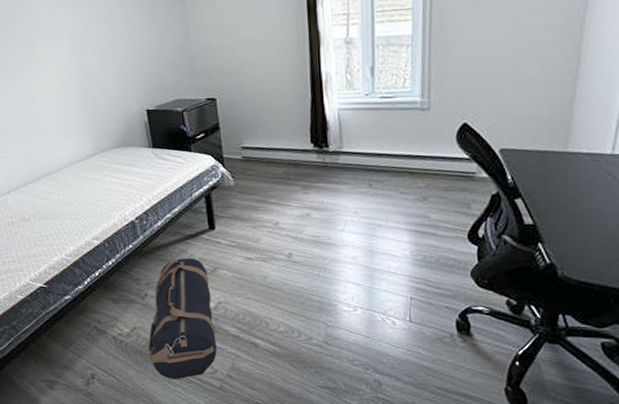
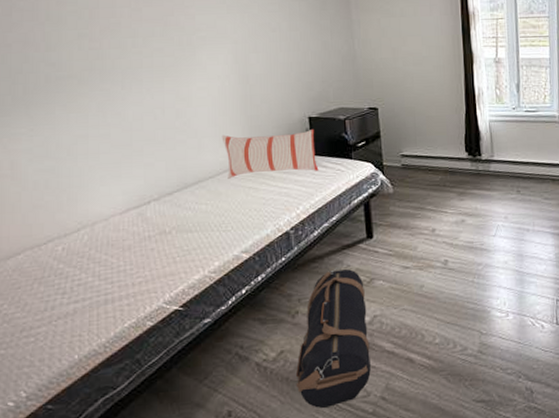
pillow: none [66,121,159,171] -> present [221,128,319,179]

